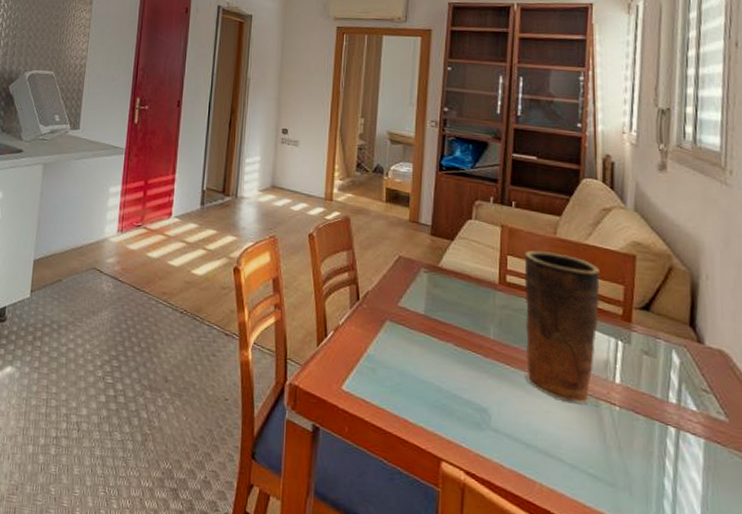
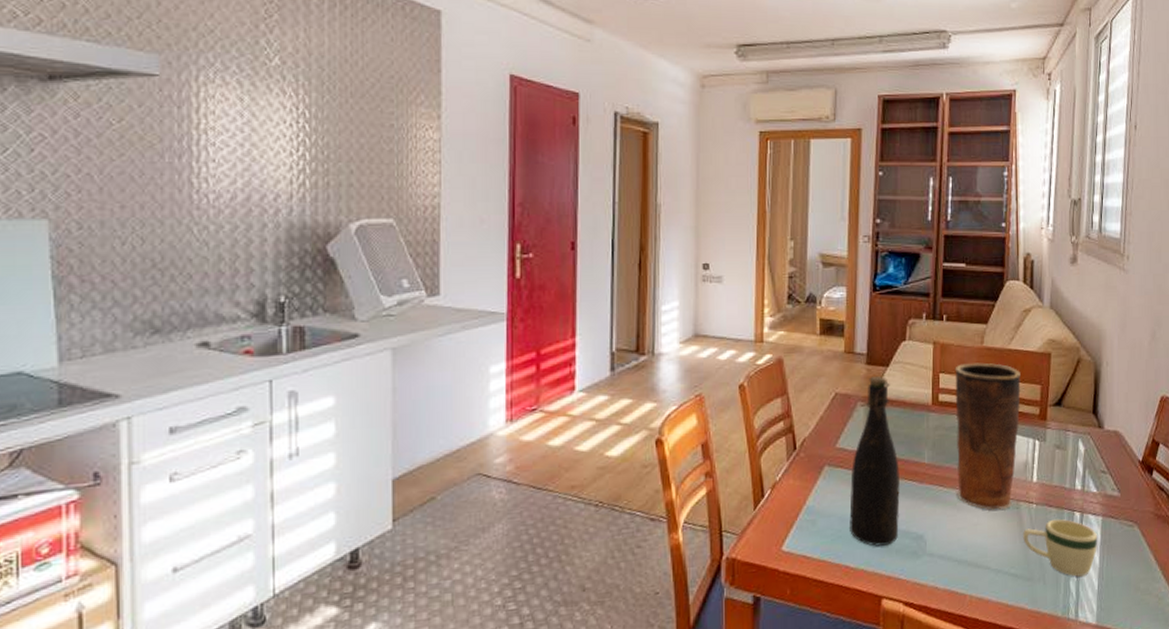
bottle: none [410,247,463,410] -> present [849,376,900,546]
mug: none [604,427,699,500] -> present [1023,518,1097,577]

